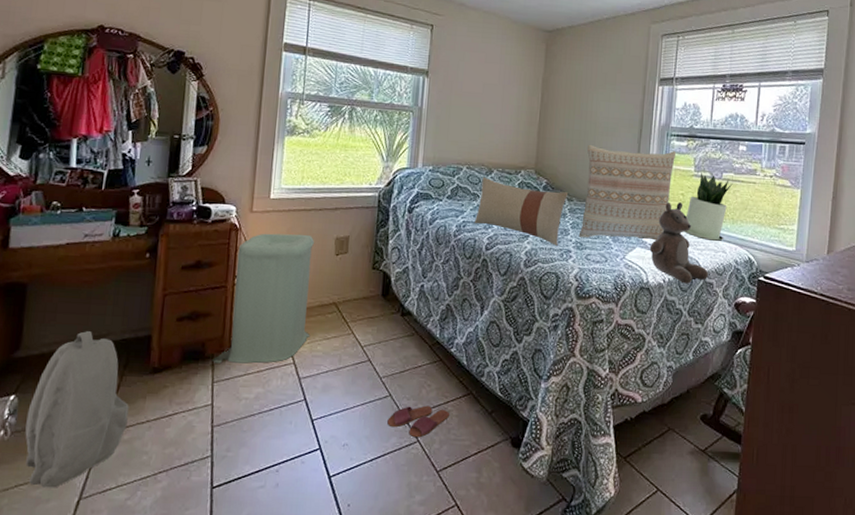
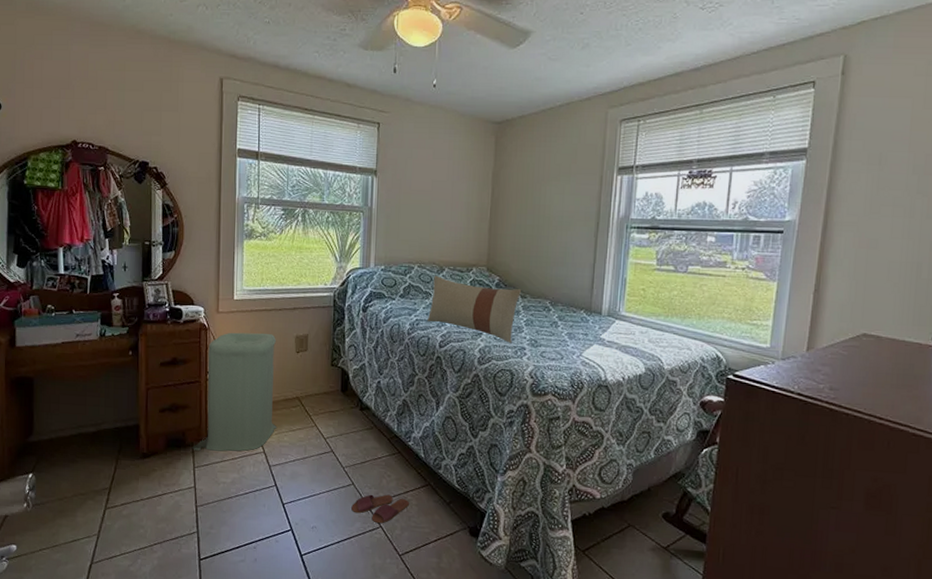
backpack: present [25,331,129,488] -> none [43,420,125,553]
pillow: present [578,144,677,241] -> none [533,239,637,338]
stuffed animal: present [649,202,709,284] -> none [607,298,672,382]
planter: present [684,173,733,242] -> none [645,266,700,339]

